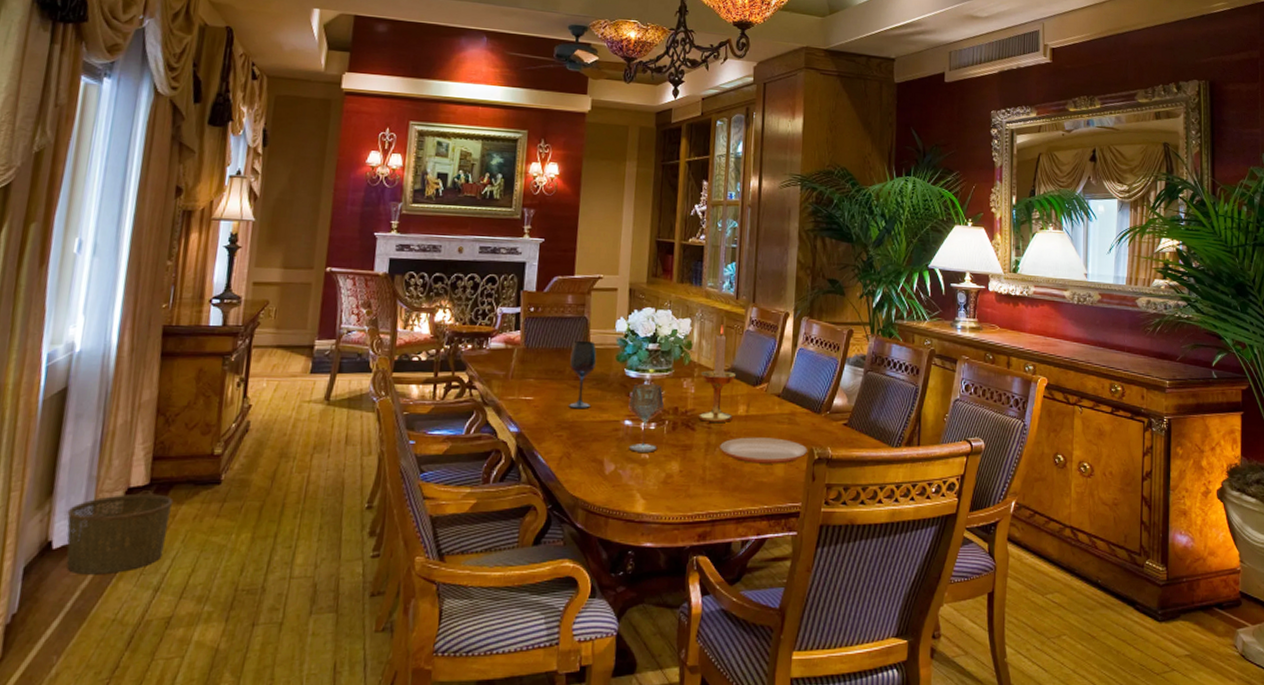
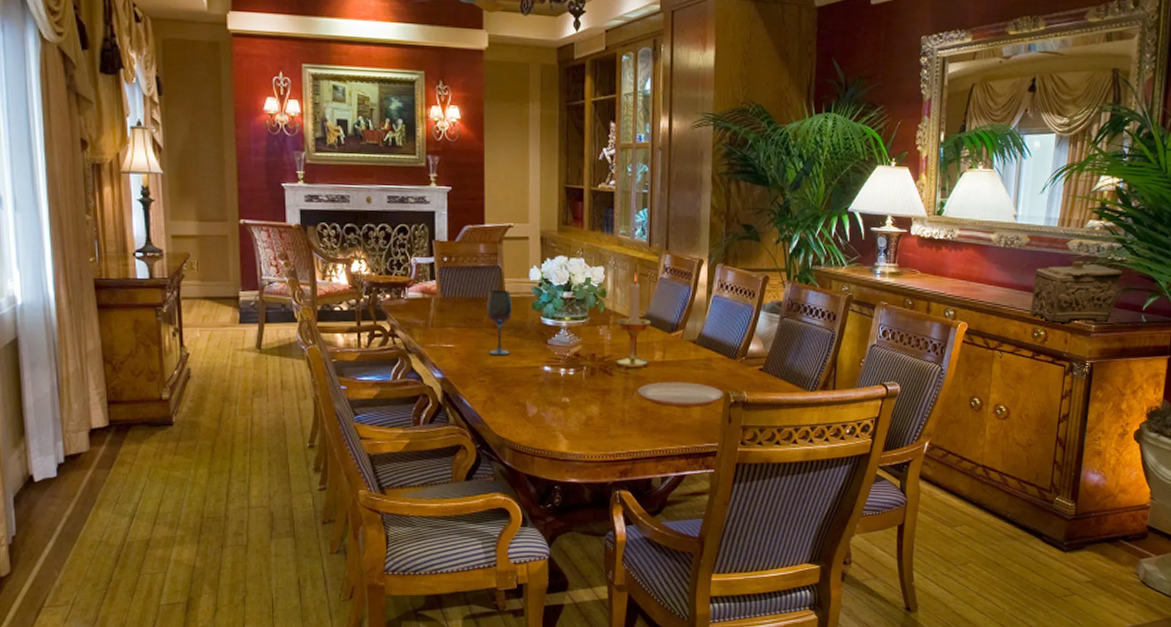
basket: present [66,490,174,575] -> none [41,431,133,504]
wine glass: present [628,383,665,452] -> none [547,331,582,397]
decorative box: none [1106,317,1190,380] -> present [1030,260,1123,324]

